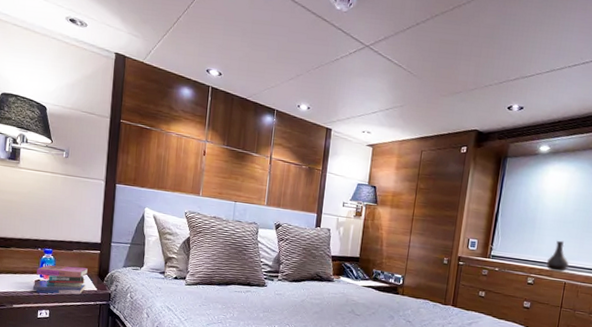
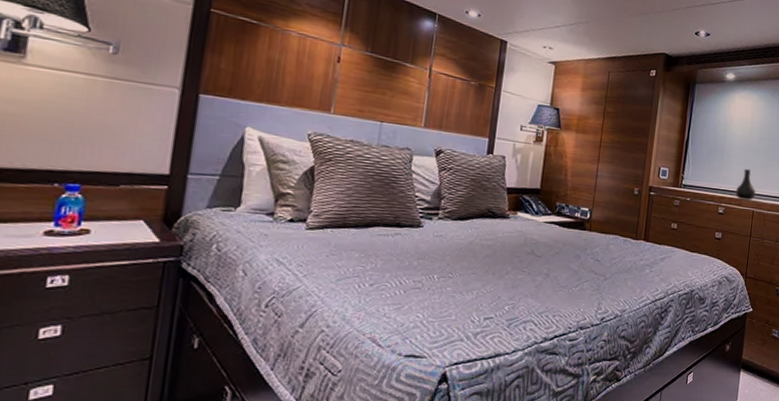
books: present [32,264,89,295] -> none [38,207,146,251]

